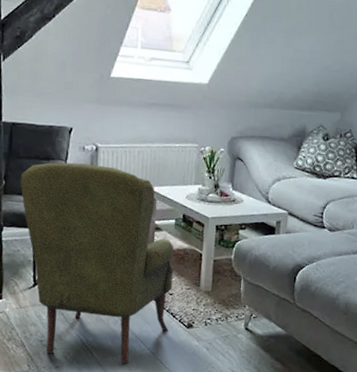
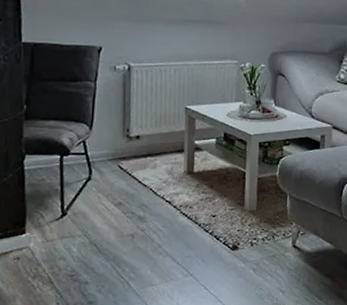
armchair: present [20,162,175,364] -> none [43,83,217,293]

